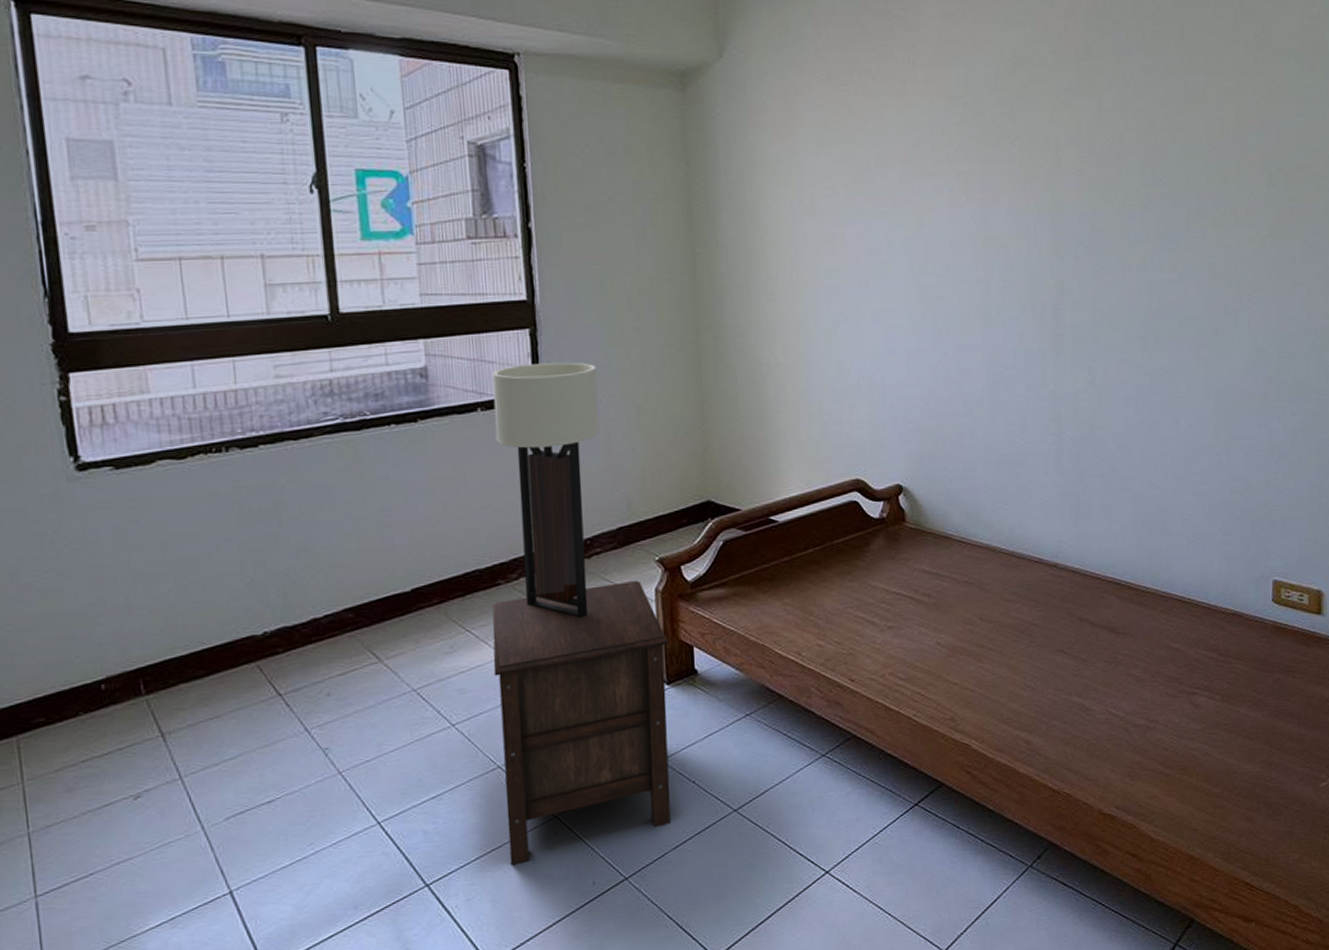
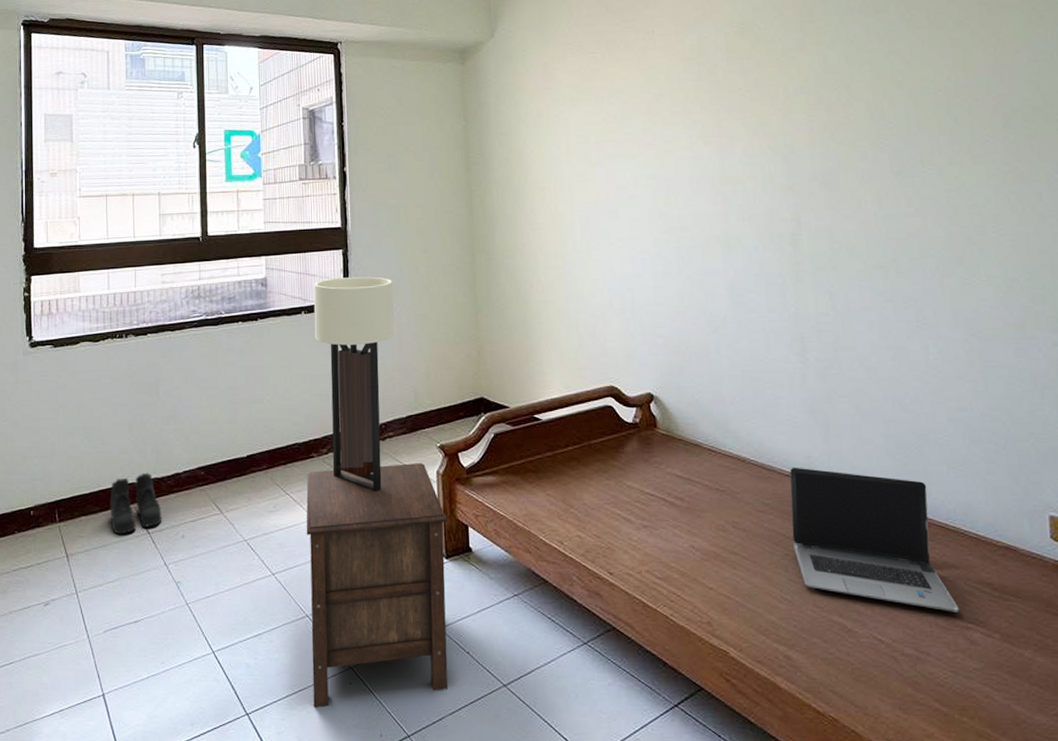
boots: none [220,621,298,701] -> present [110,472,162,535]
laptop computer: none [1038,552,1188,681] -> present [790,467,960,612]

